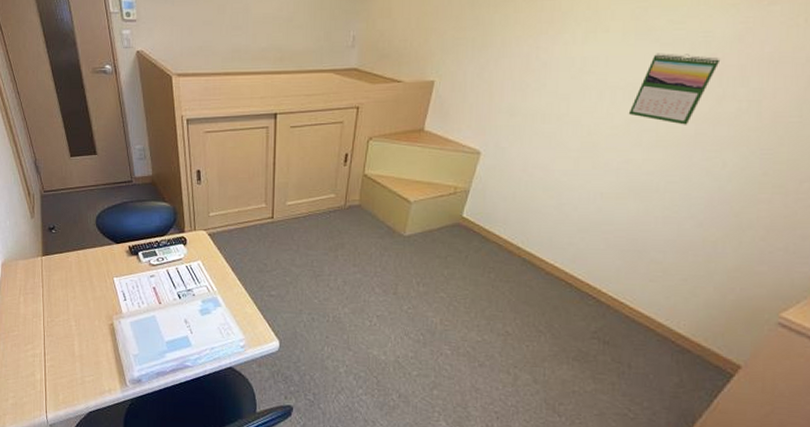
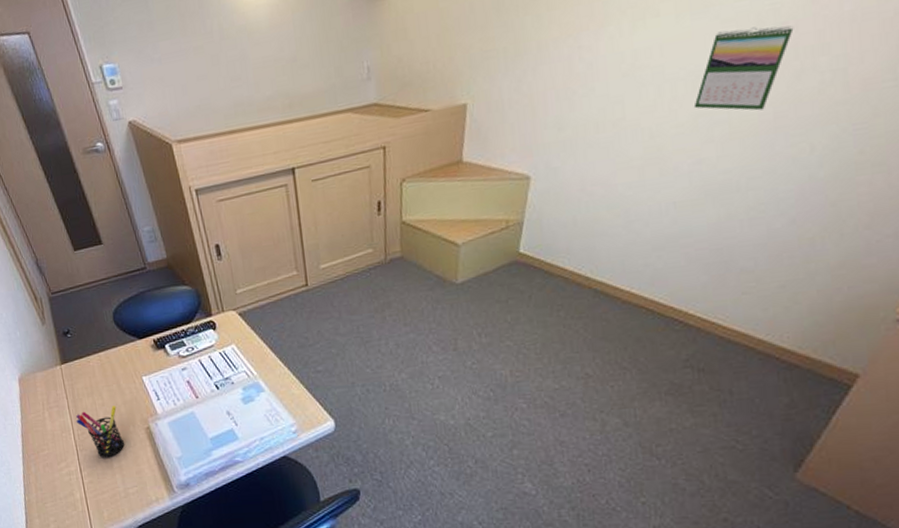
pen holder: none [47,300,88,347] -> present [76,405,124,458]

